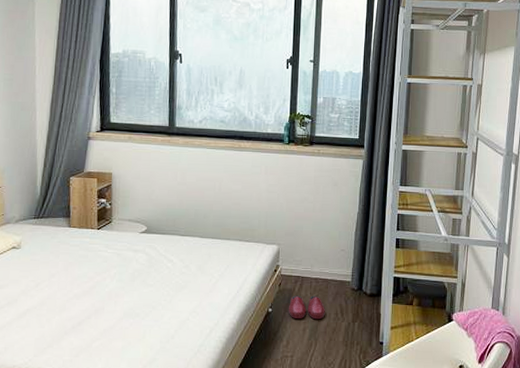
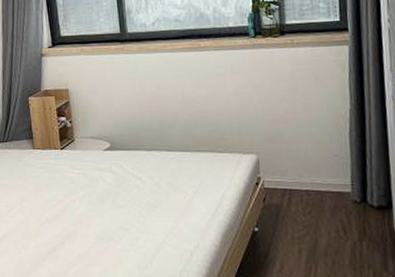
slippers: present [289,295,325,320] -> none [278,211,323,240]

